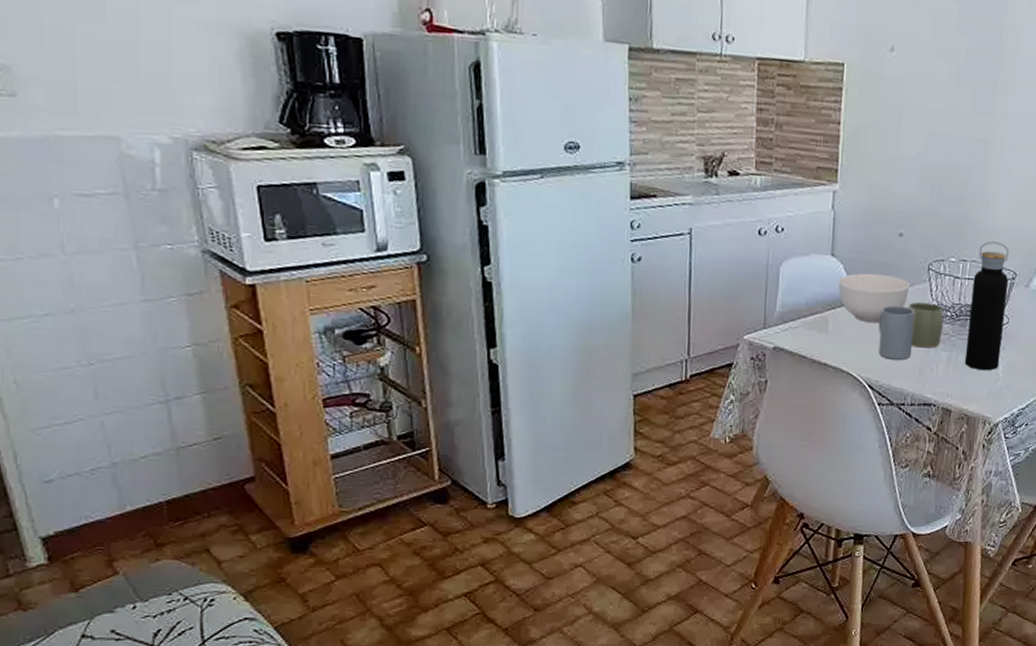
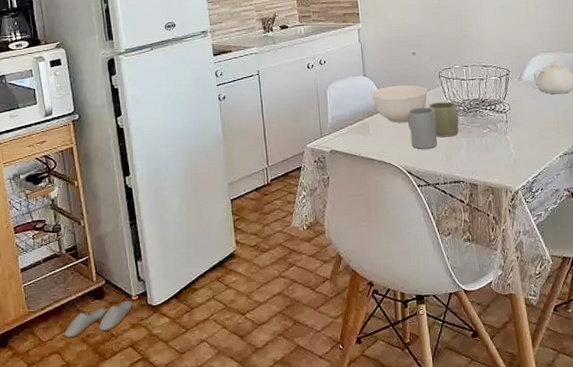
slippers: none [390,508,487,549] -> present [64,300,133,338]
water bottle: present [964,241,1009,371] -> none [476,48,510,150]

